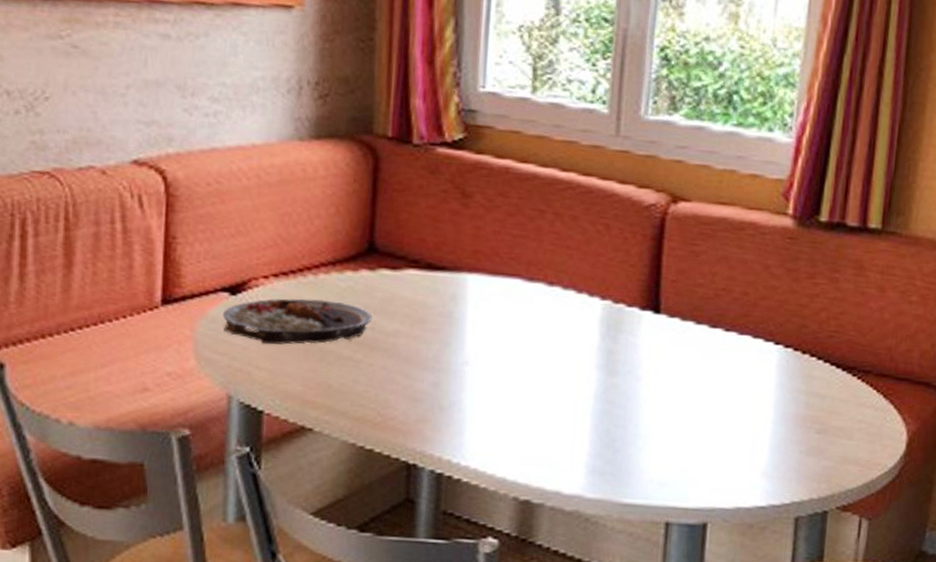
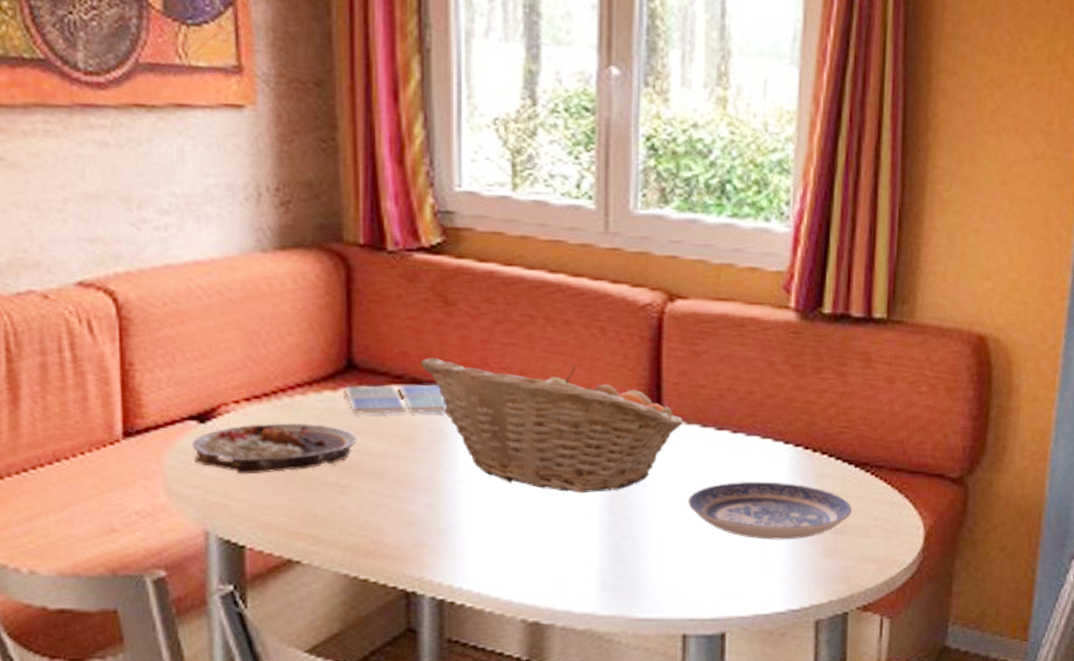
drink coaster: none [365,267,458,297] -> present [345,385,448,415]
fruit basket: none [435,245,680,381] -> present [420,358,685,494]
plate: none [678,378,837,438] -> present [688,481,852,540]

